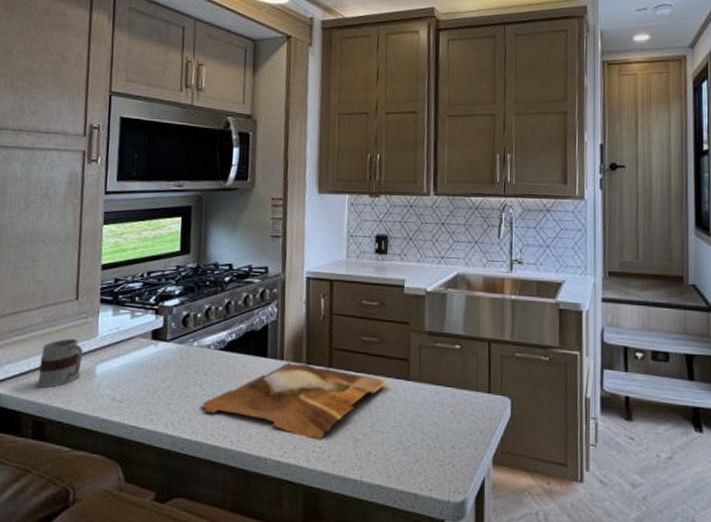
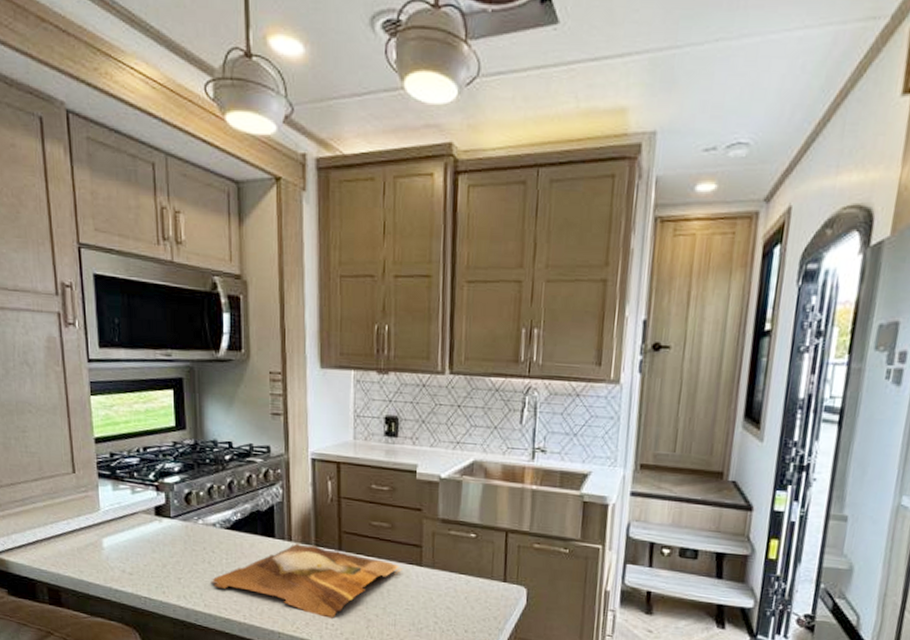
mug: present [35,338,83,388] -> none [45,511,88,558]

